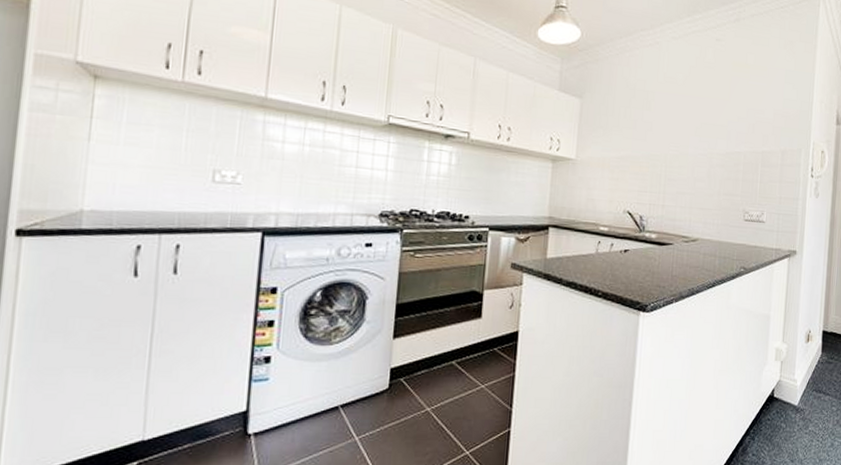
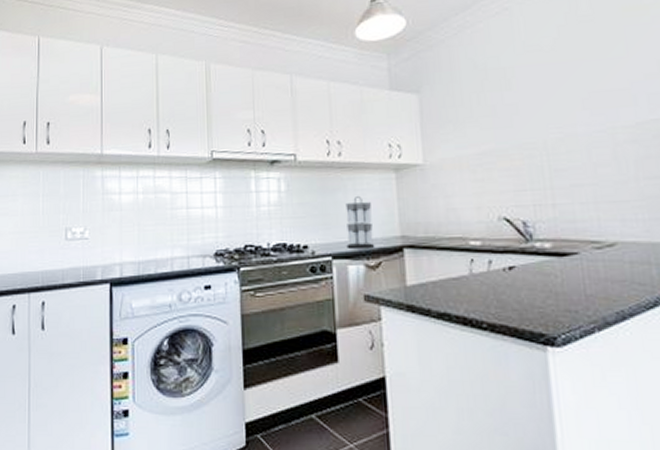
spice rack: none [503,177,528,225] -> present [345,195,374,250]

